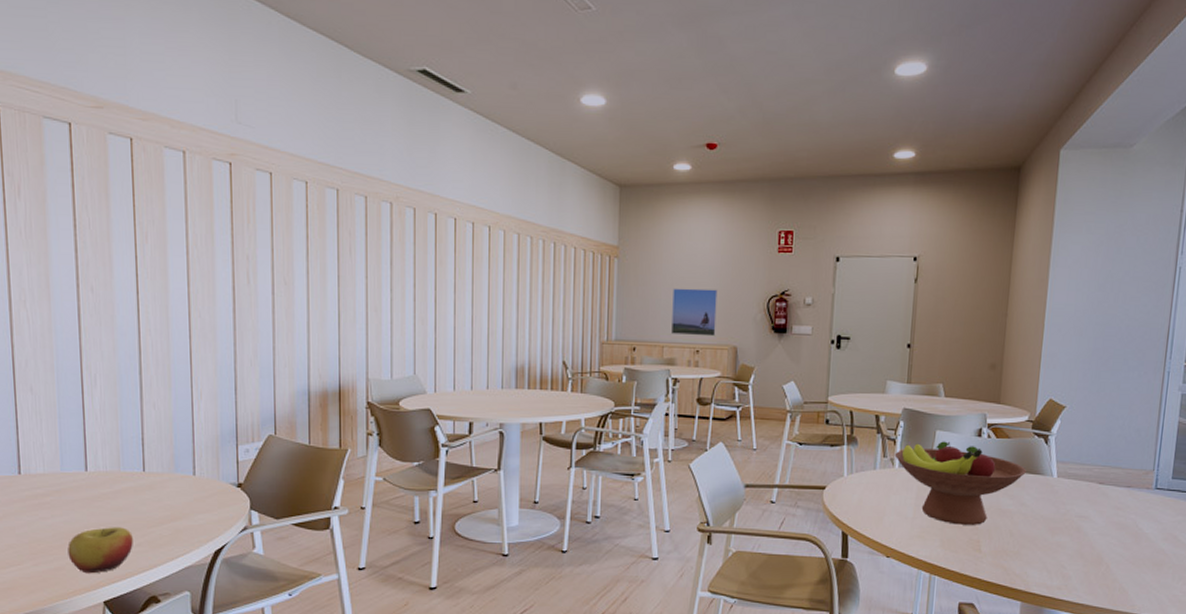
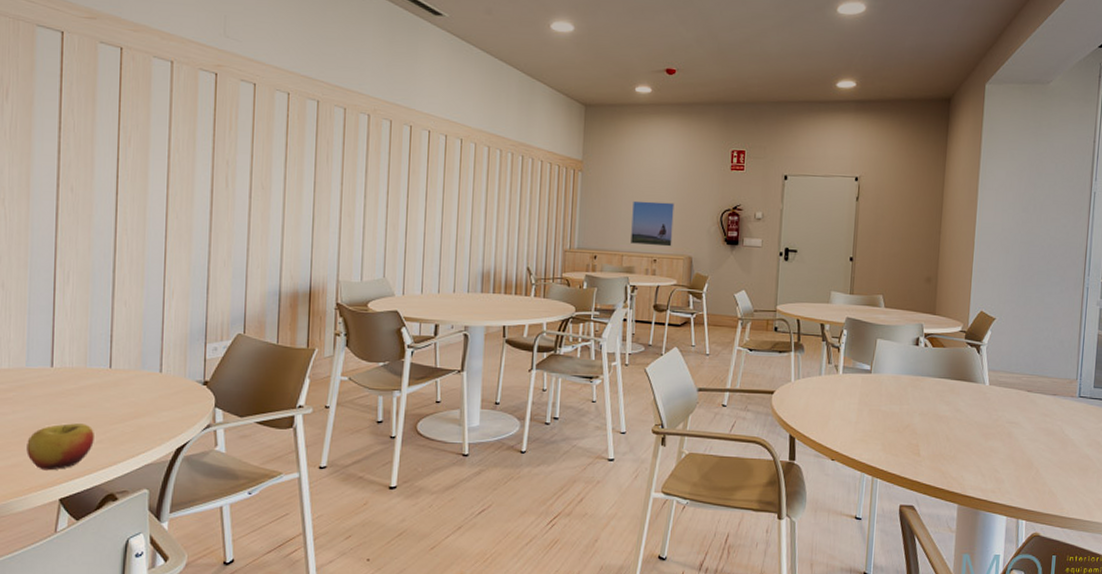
fruit bowl: present [894,441,1026,525] -> none [838,349,961,430]

